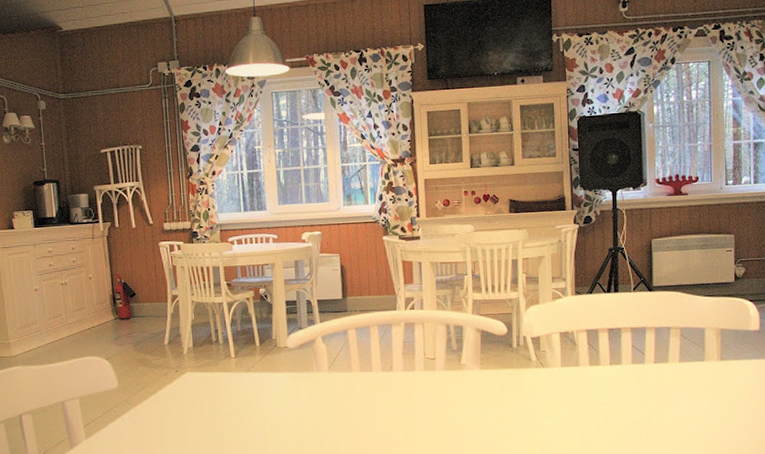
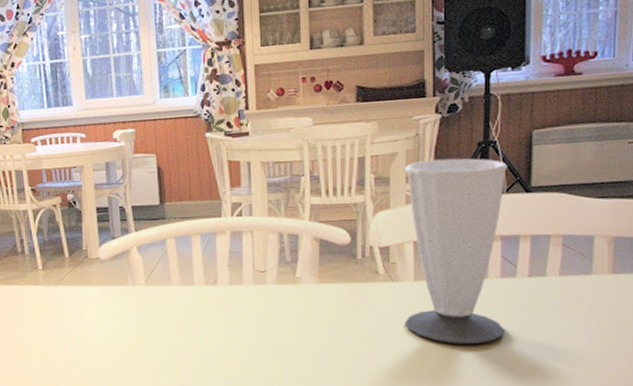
cup: none [550,261,637,423] -> present [404,158,508,345]

